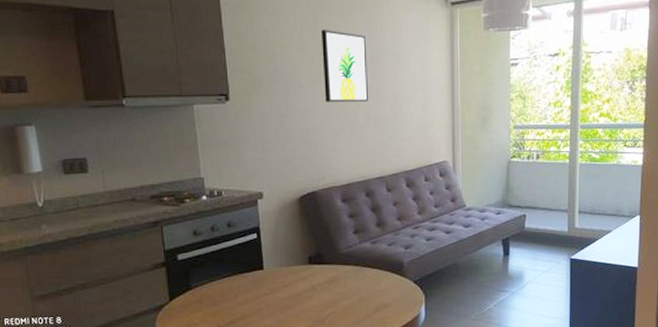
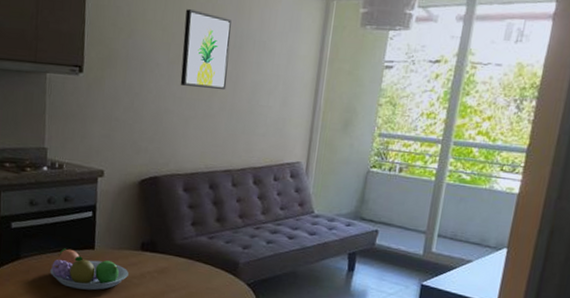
fruit bowl: none [222,272,300,310] -> present [50,248,129,290]

